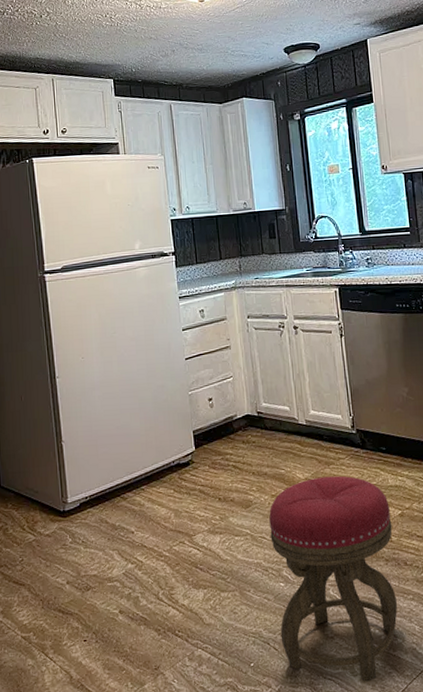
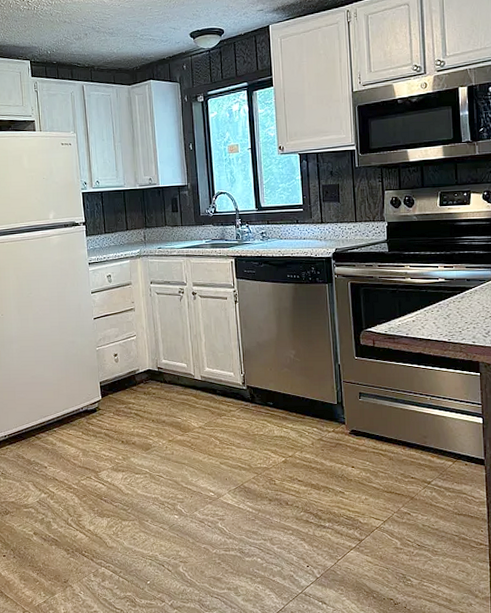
stool: present [269,475,397,682] -> none [166,426,278,601]

